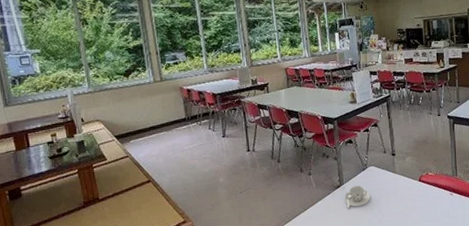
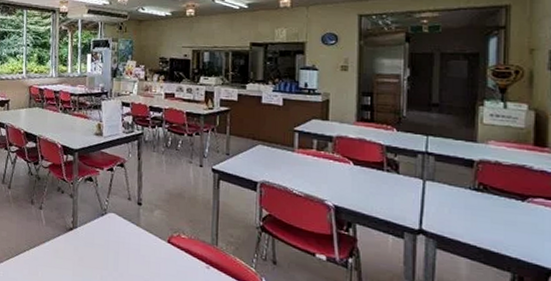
teacup: present [345,186,371,208] -> none [76,232,107,257]

